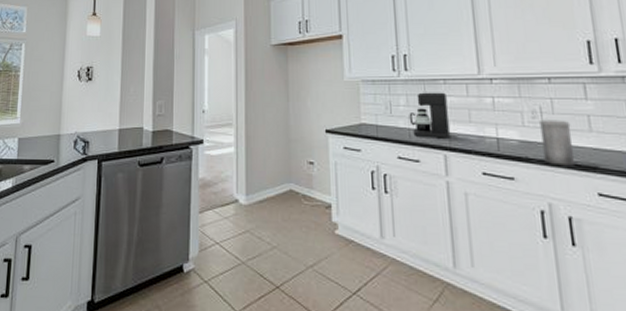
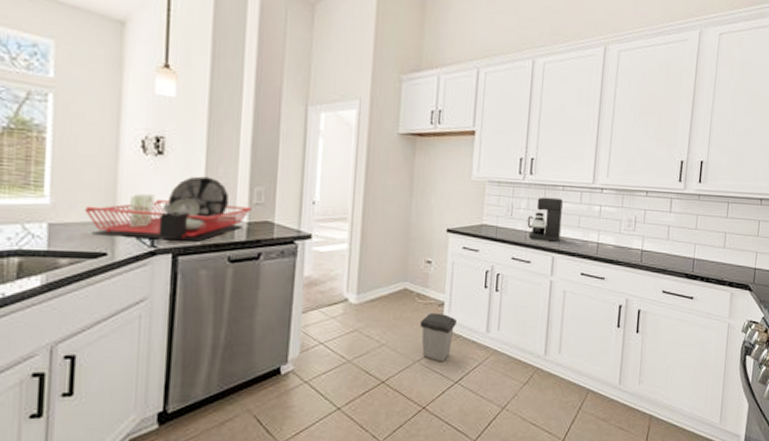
dish rack: none [41,95,155,150] -> present [84,176,252,243]
trash can: none [308,215,346,270] -> present [419,312,456,362]
canister: present [540,119,576,166] -> none [630,228,655,268]

